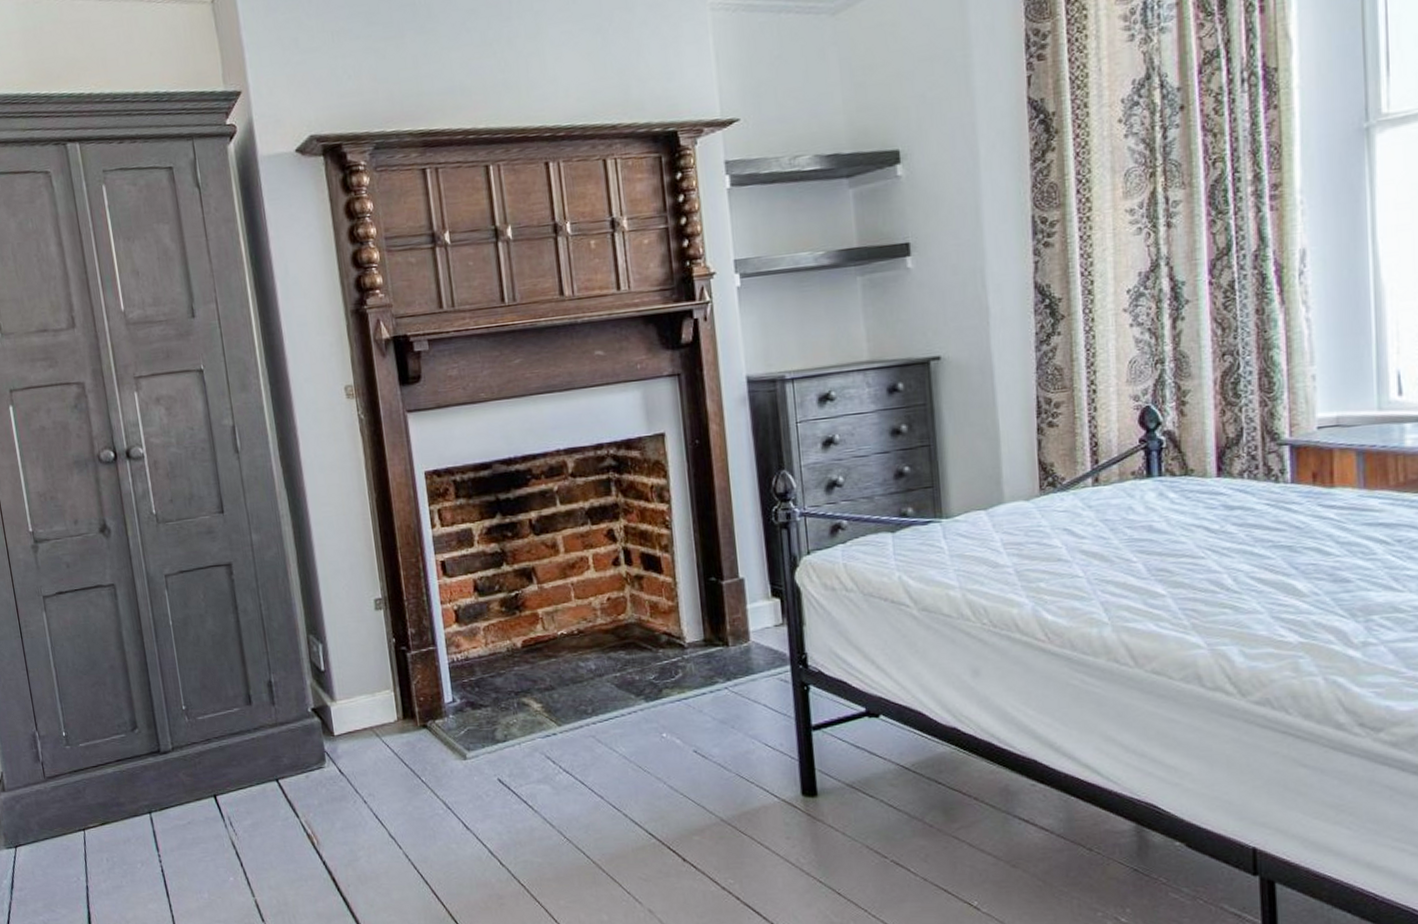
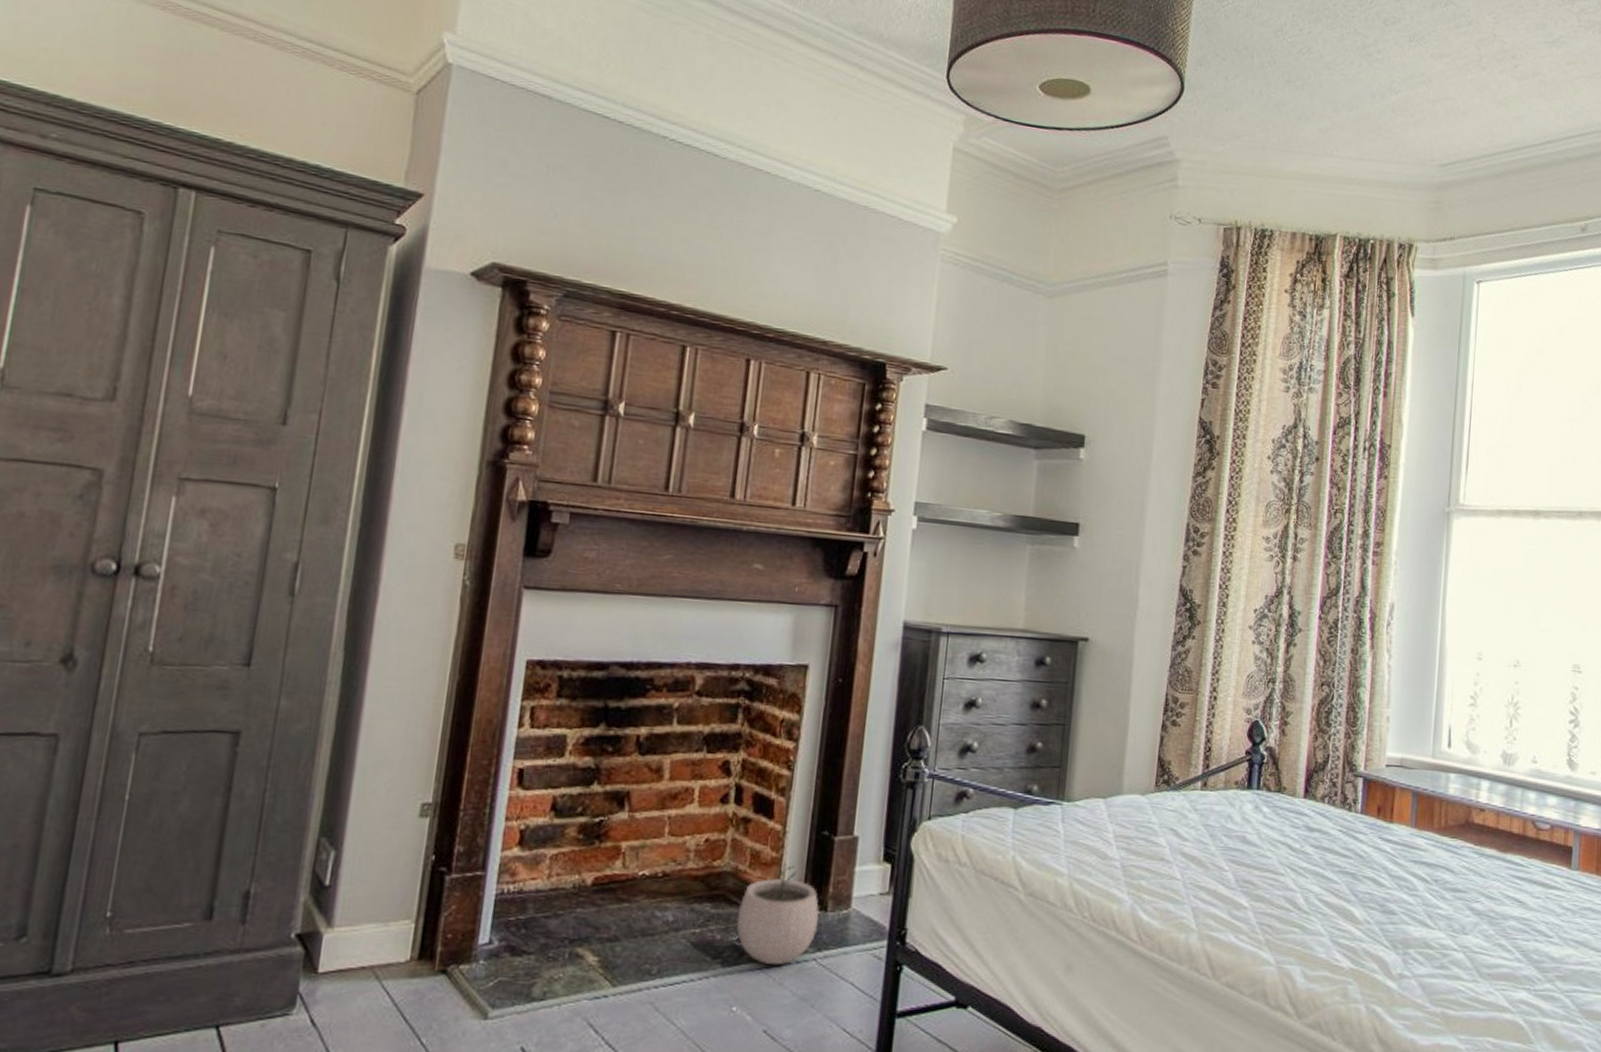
plant pot: none [649,608,723,697] -> present [736,862,819,966]

